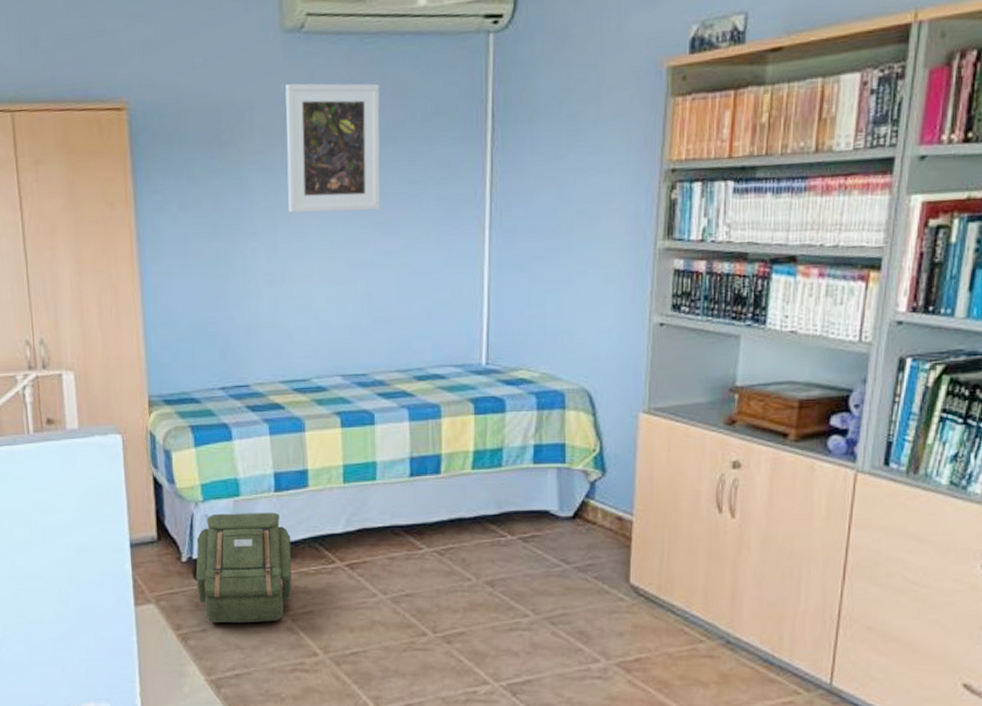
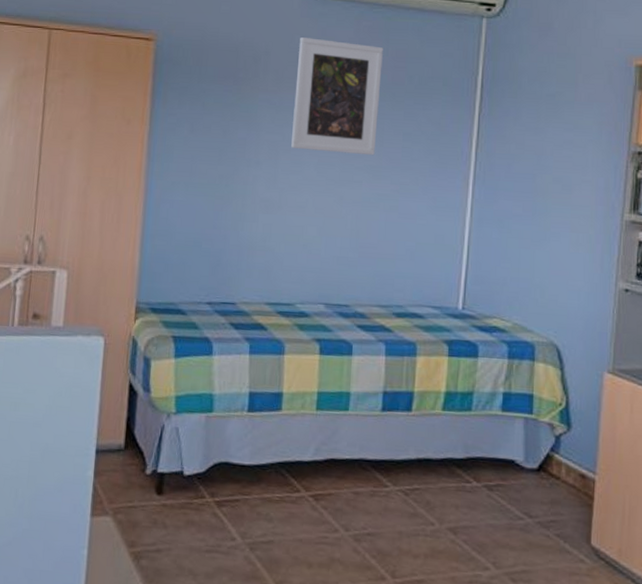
backpack: present [195,512,292,623] -> none [157,427,259,548]

